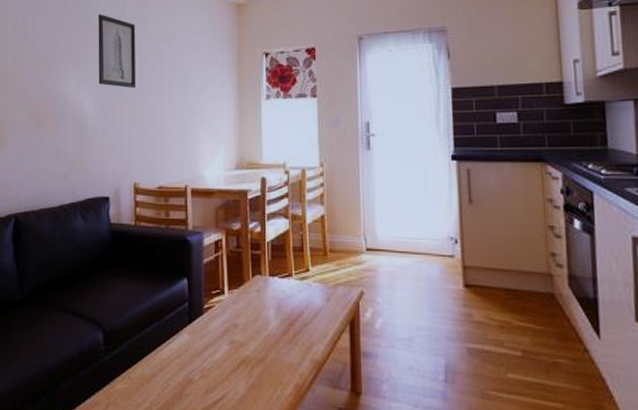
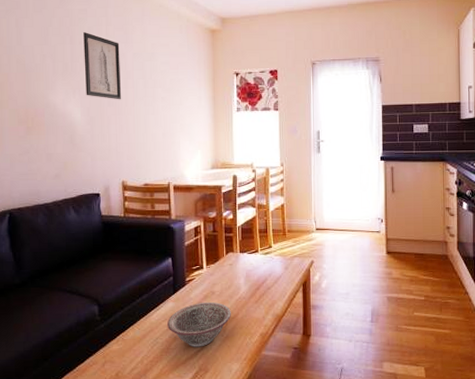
decorative bowl: none [181,337,258,396] -> present [167,302,231,347]

